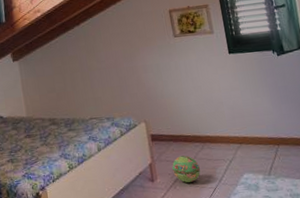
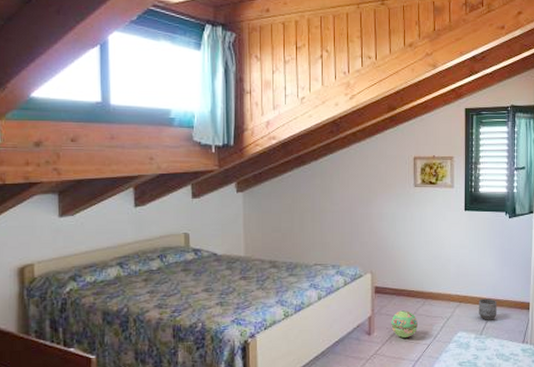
planter: none [260,137,283,160] -> present [478,298,497,320]

